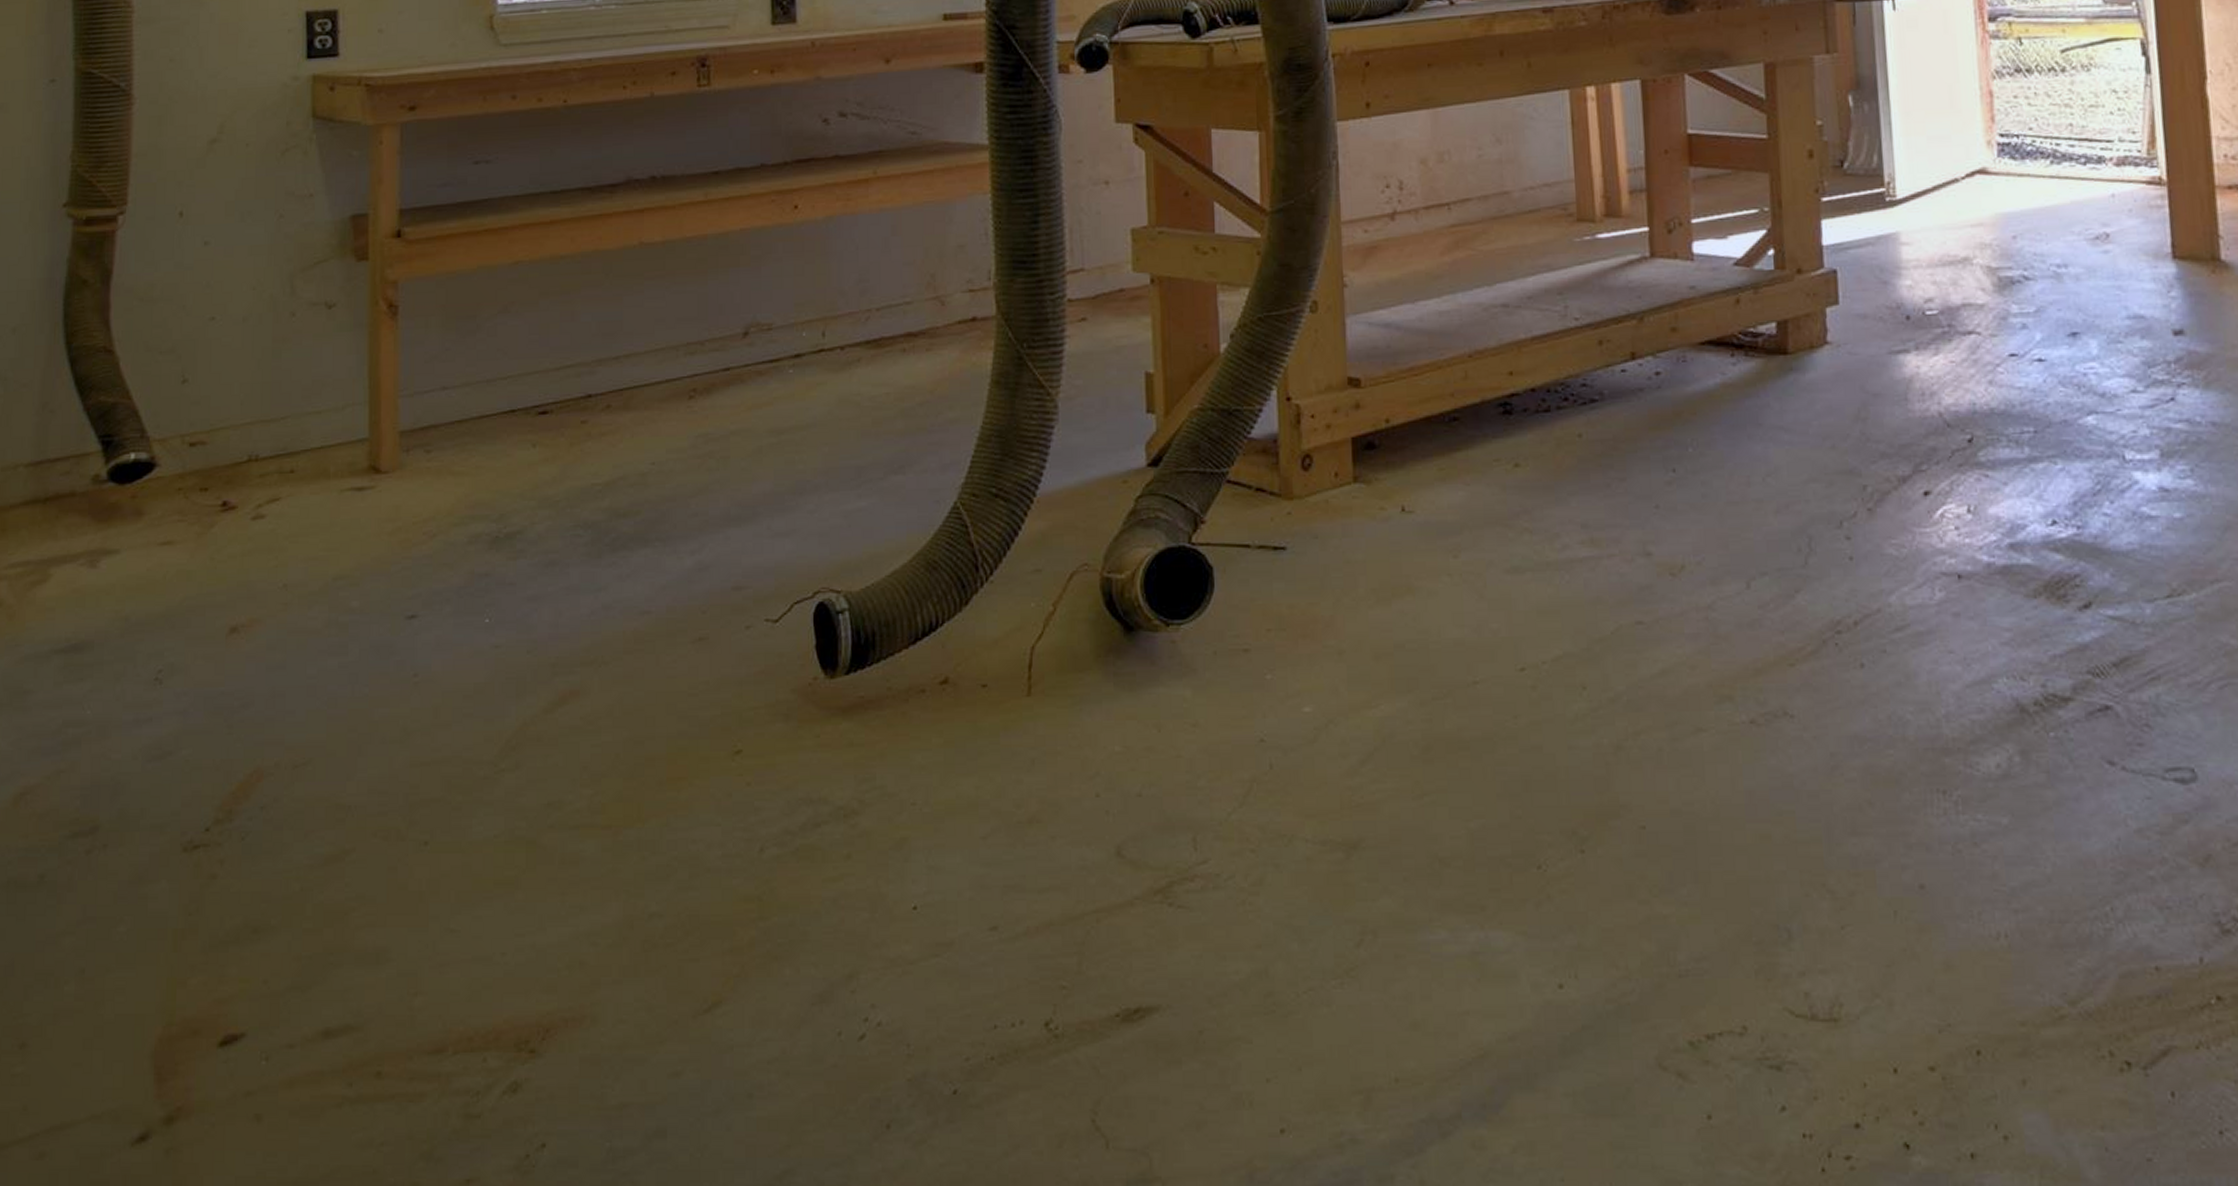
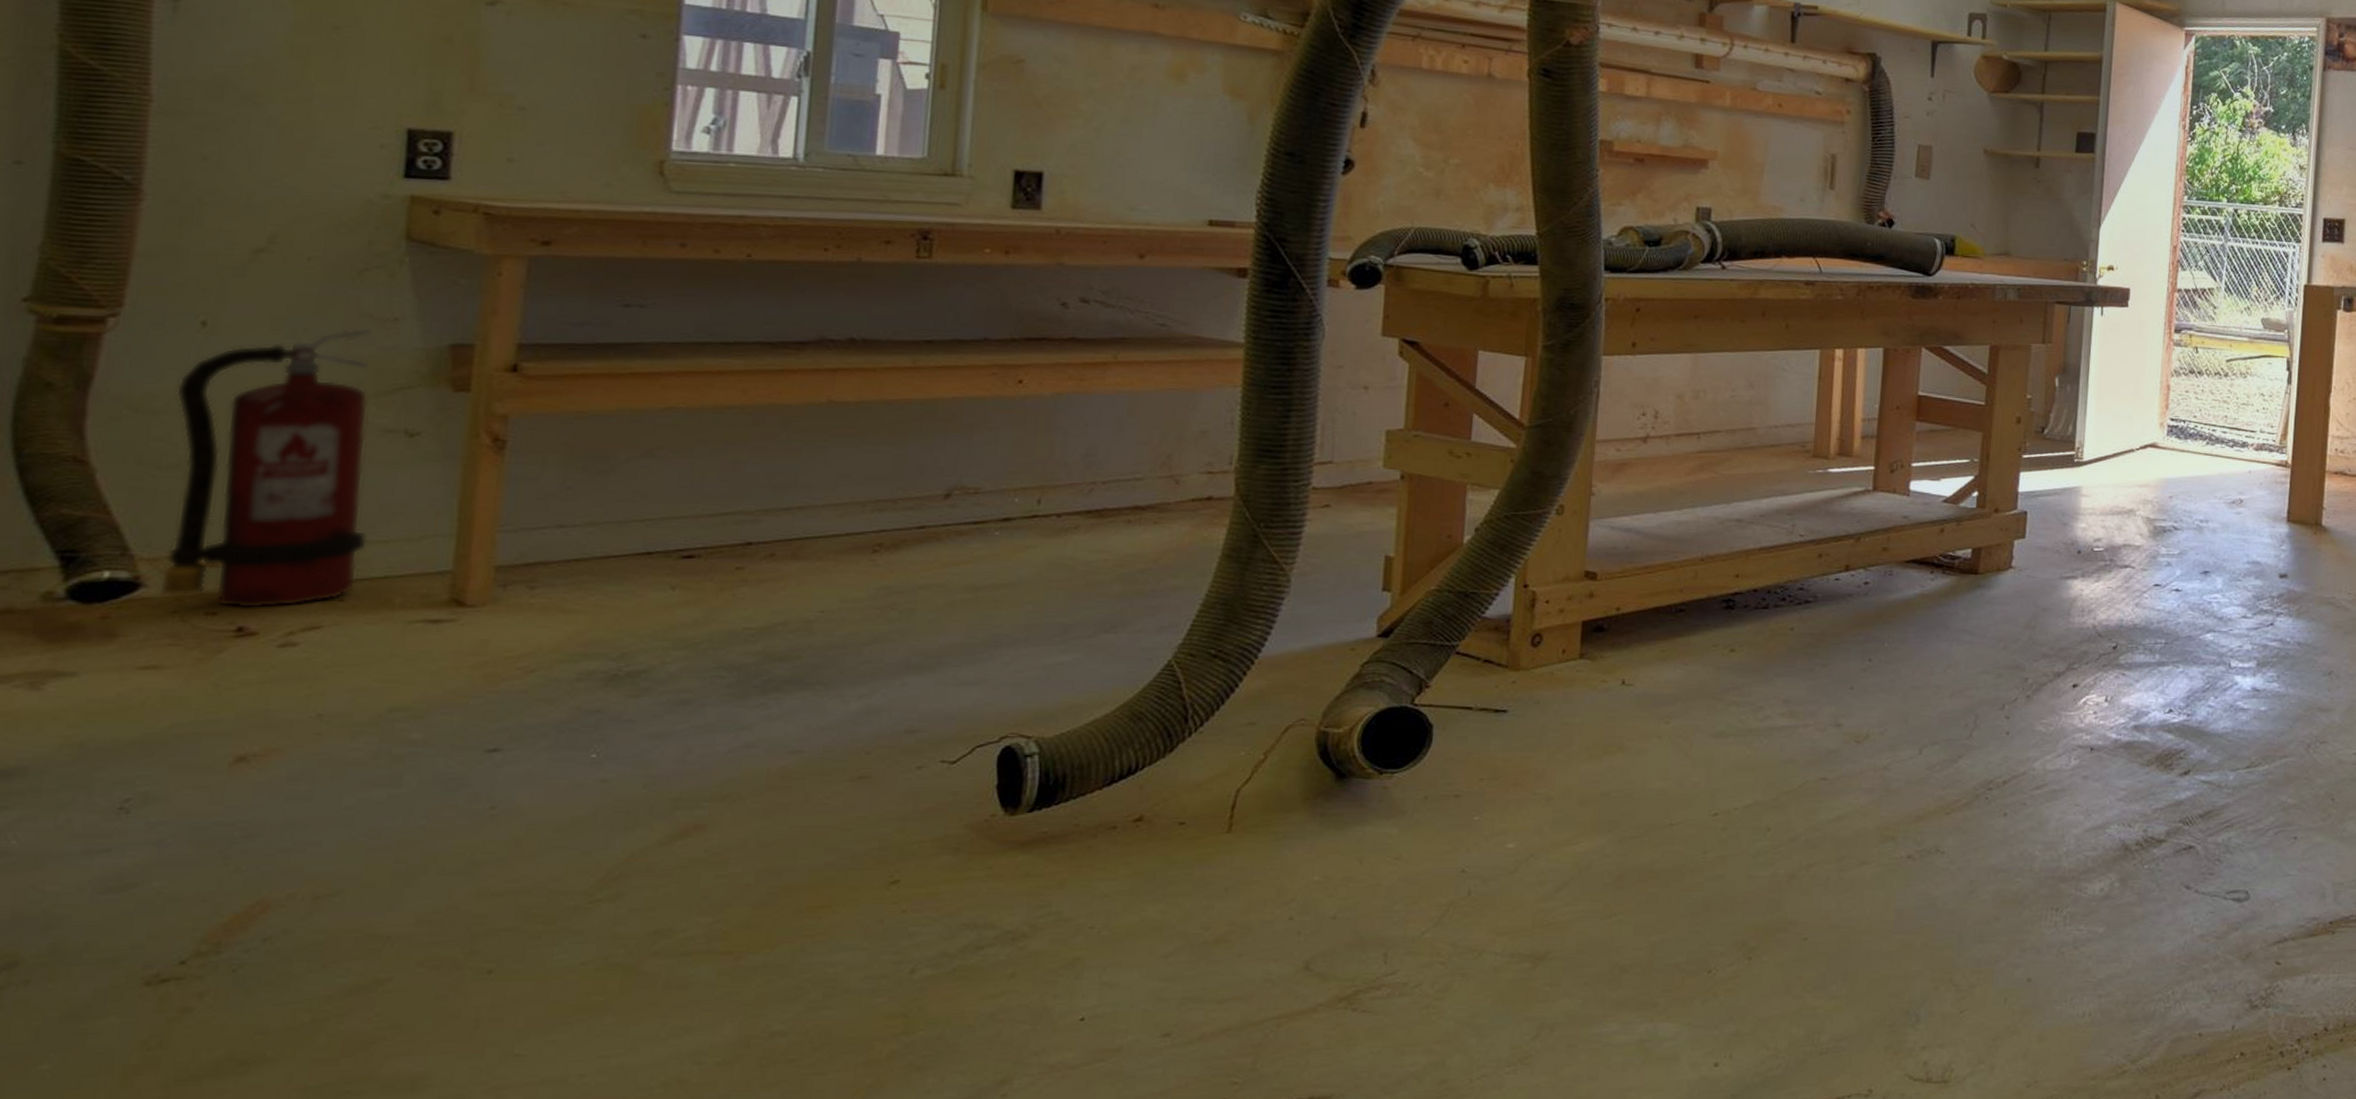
fire extinguisher: none [167,206,306,484] -> present [159,328,371,610]

